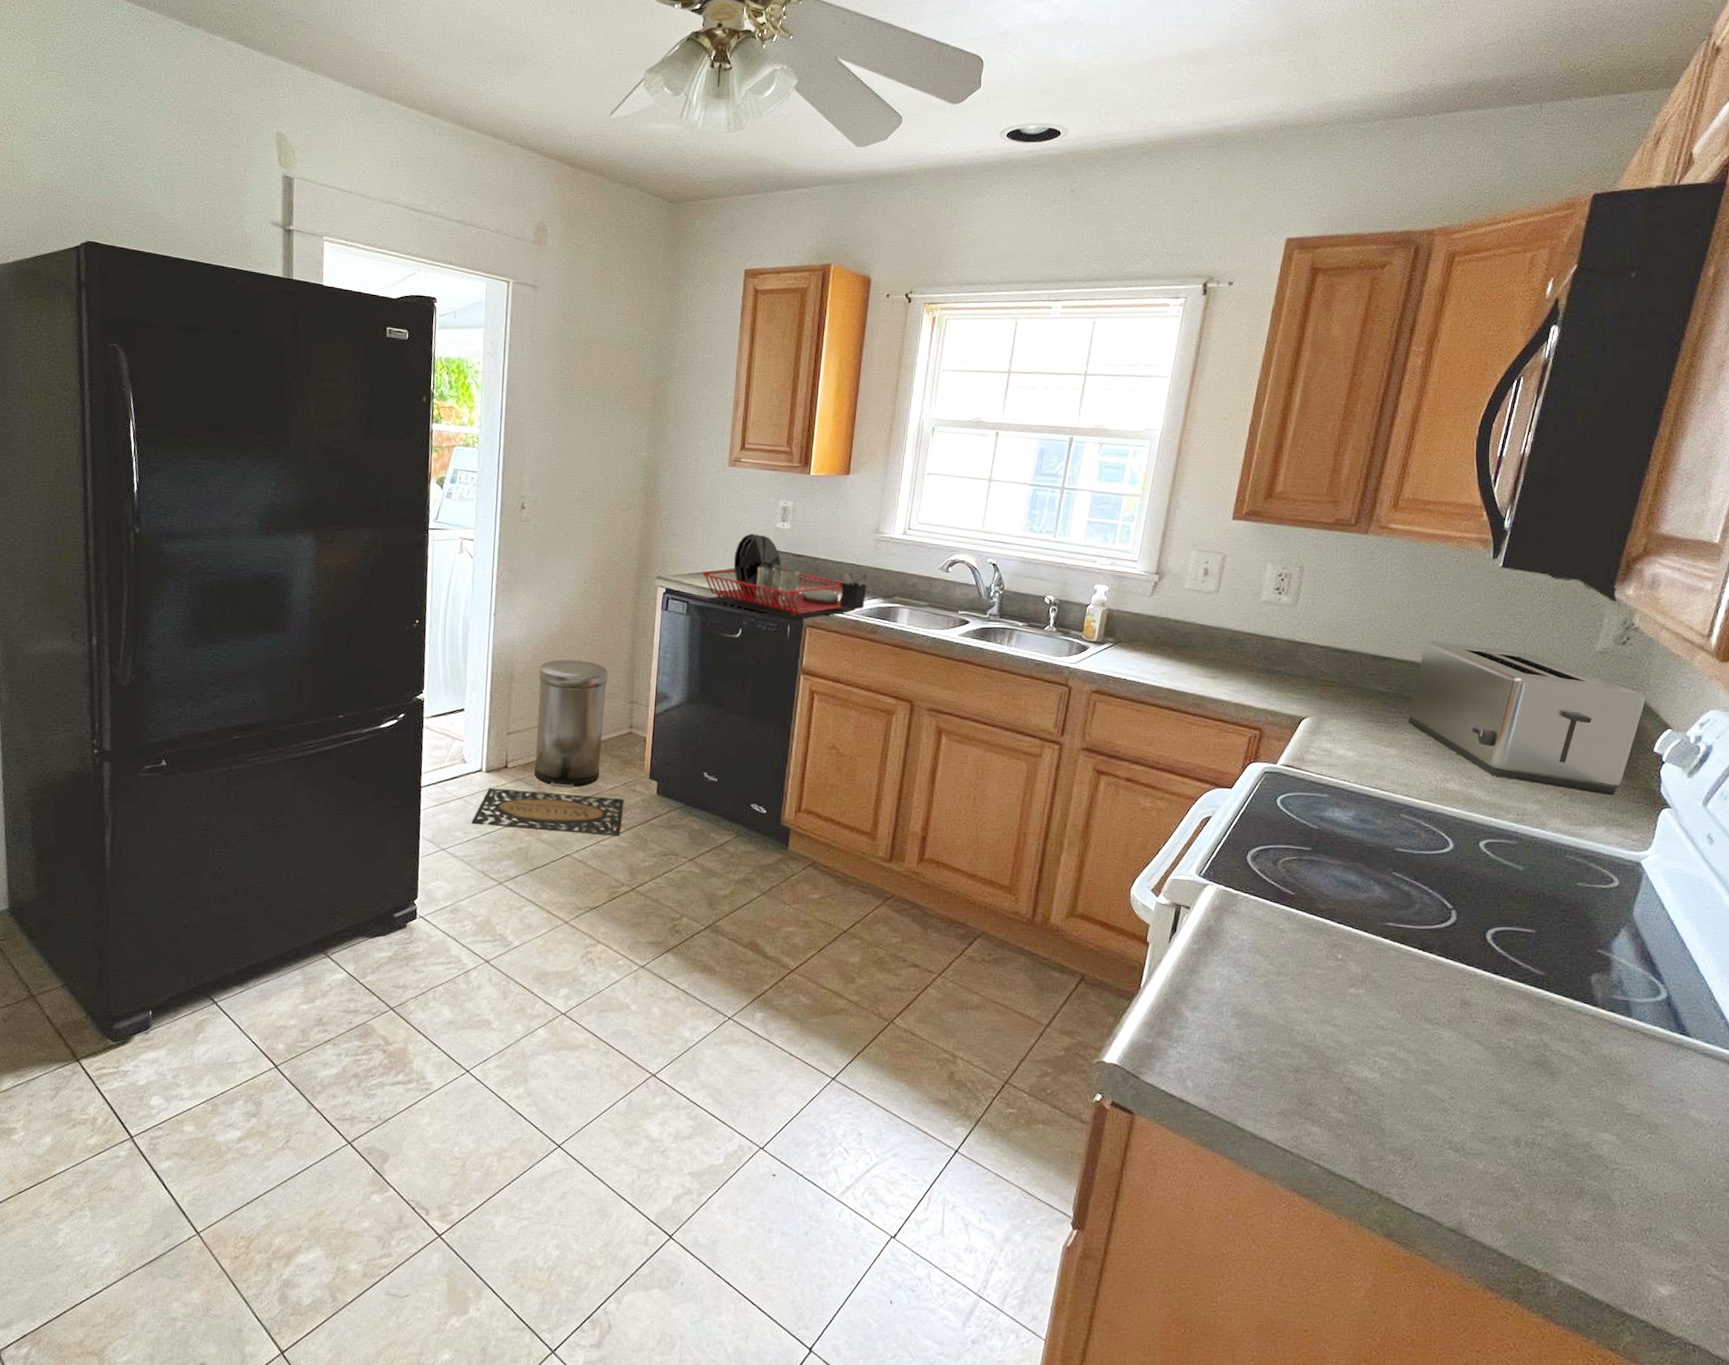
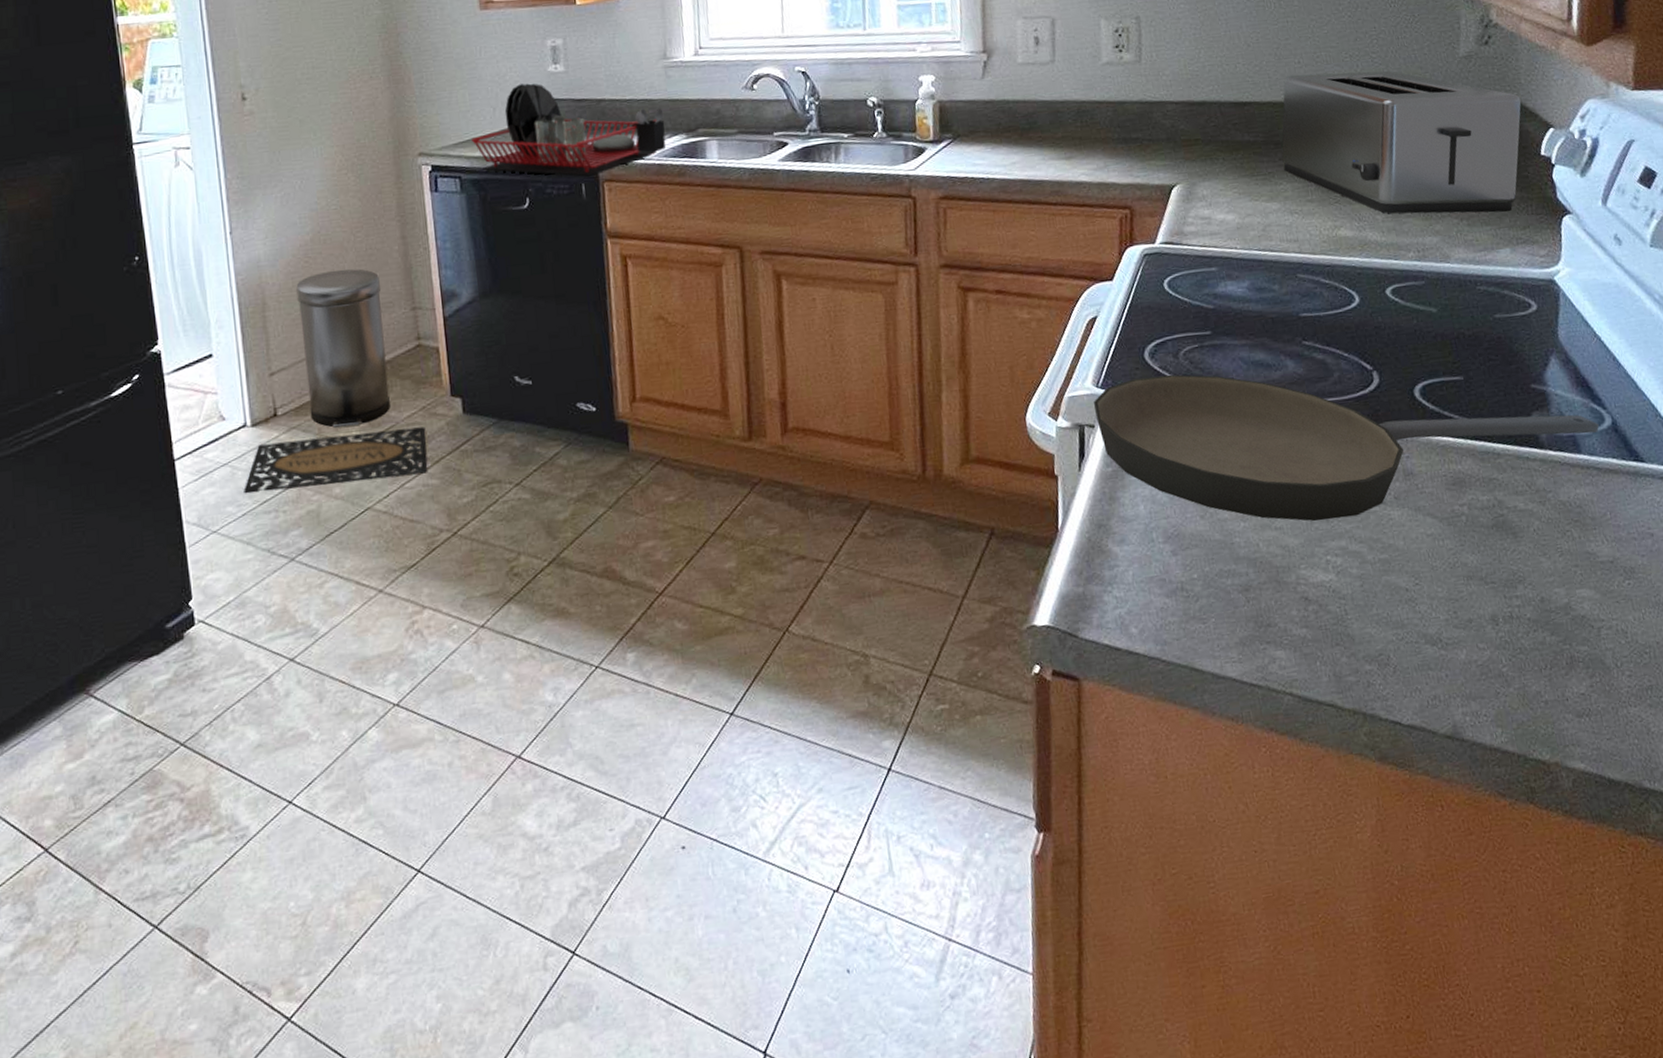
frying pan: none [1193,875,1654,1030] -> present [1094,374,1600,521]

